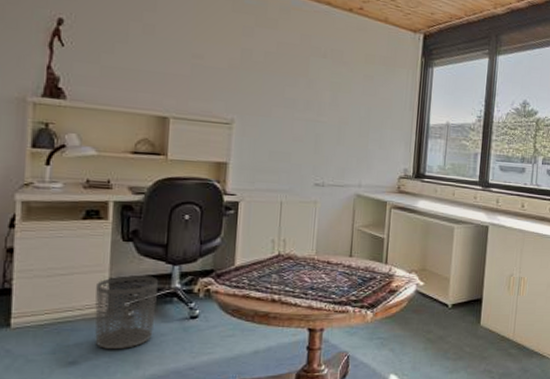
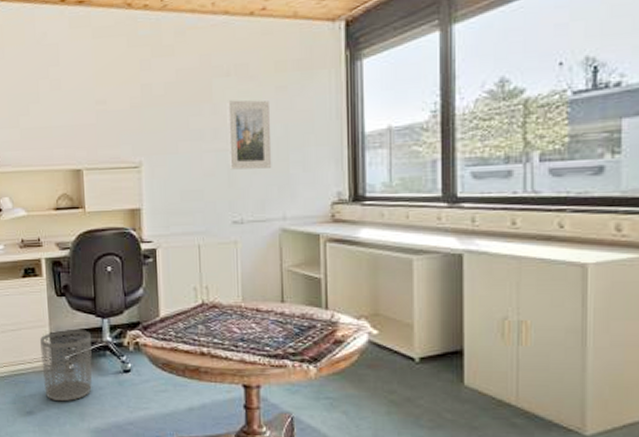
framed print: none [316,78,357,142] -> present [227,99,272,170]

